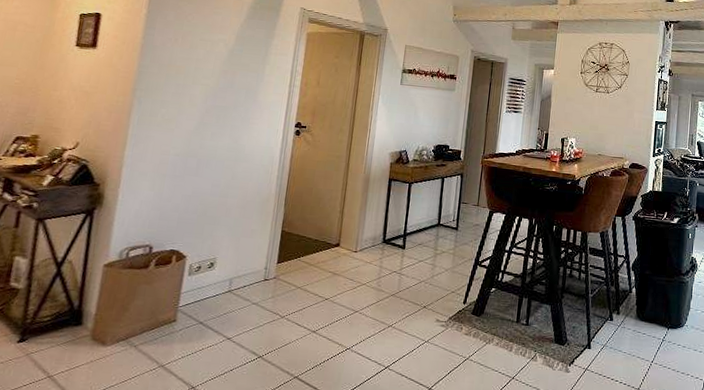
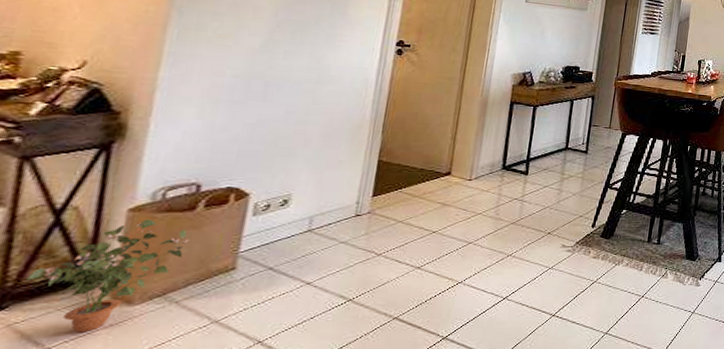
potted plant: none [38,273,144,366] -> present [26,219,189,333]

